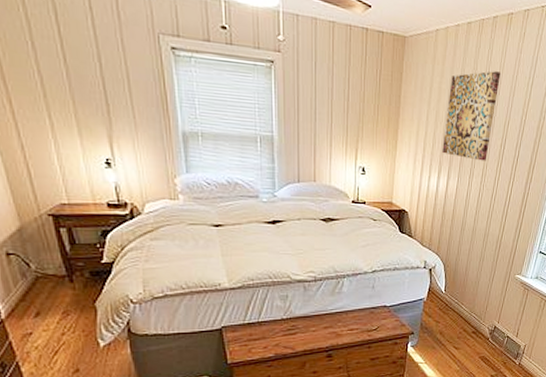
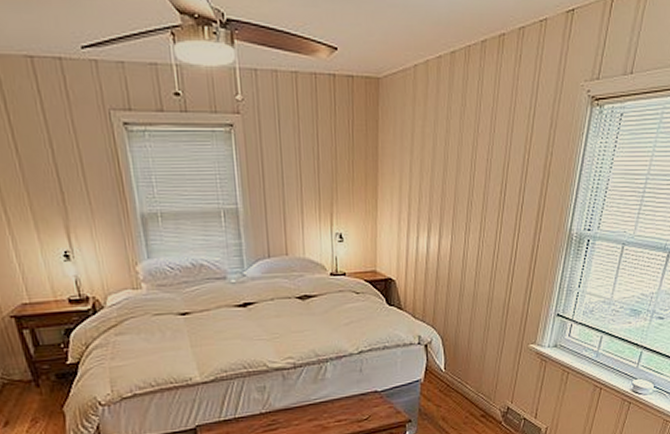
wall art: present [442,71,501,161] -> none [430,105,495,213]

